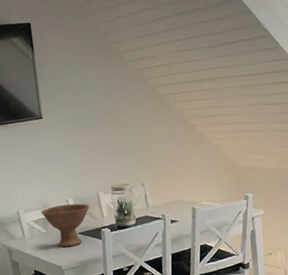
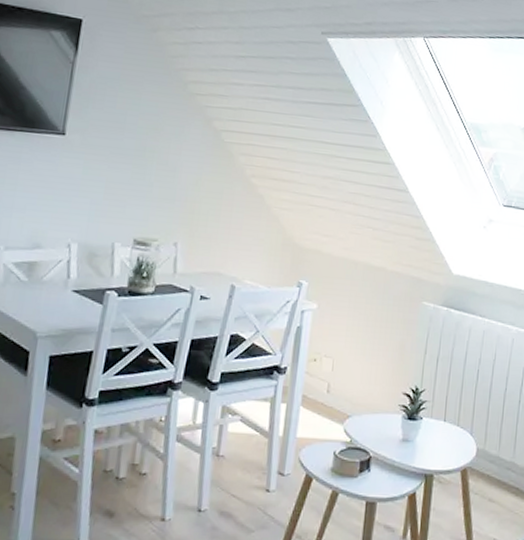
bowl: present [40,203,90,247] -> none [27,248,98,307]

